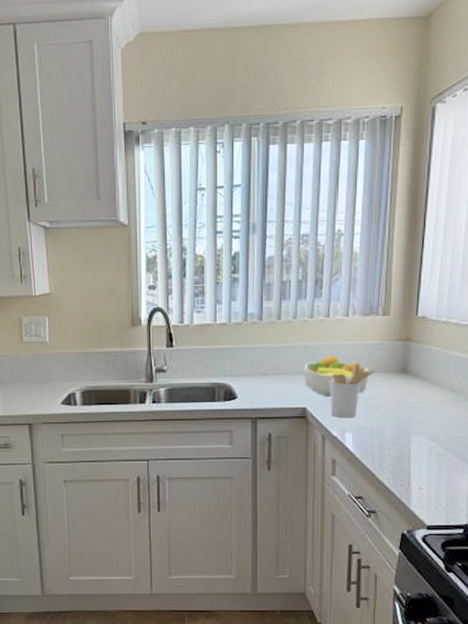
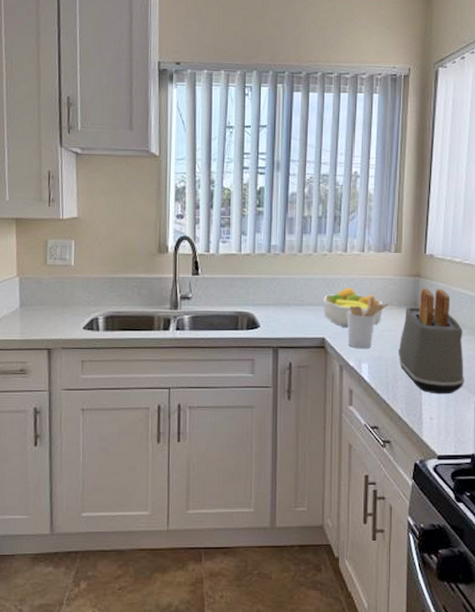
toaster: none [384,352,458,464] -> present [397,287,464,394]

